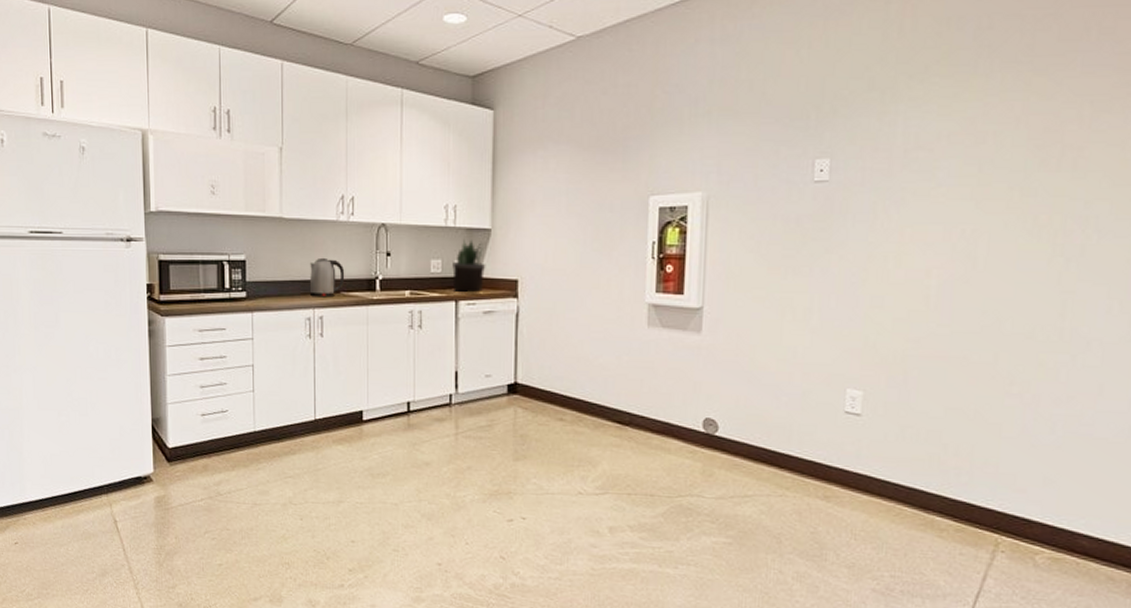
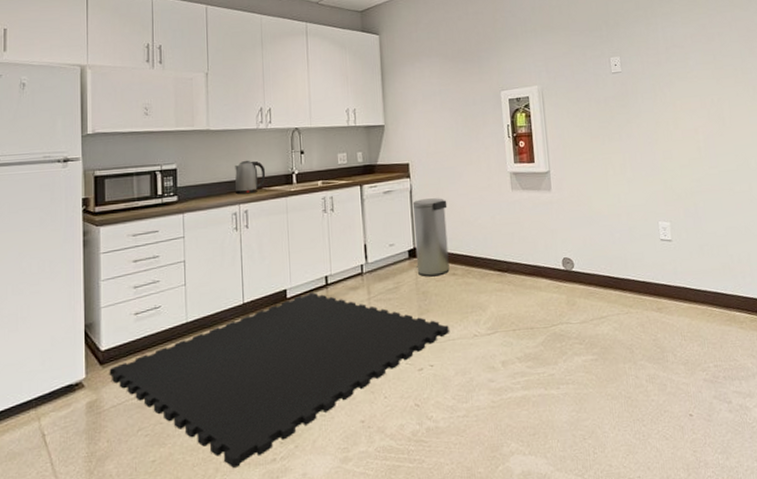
floor mat: none [176,418,549,586] -> present [109,292,449,468]
planter: present [452,239,486,295] -> none [355,134,383,179]
pedal bin: none [515,325,562,419] -> present [412,198,450,277]

